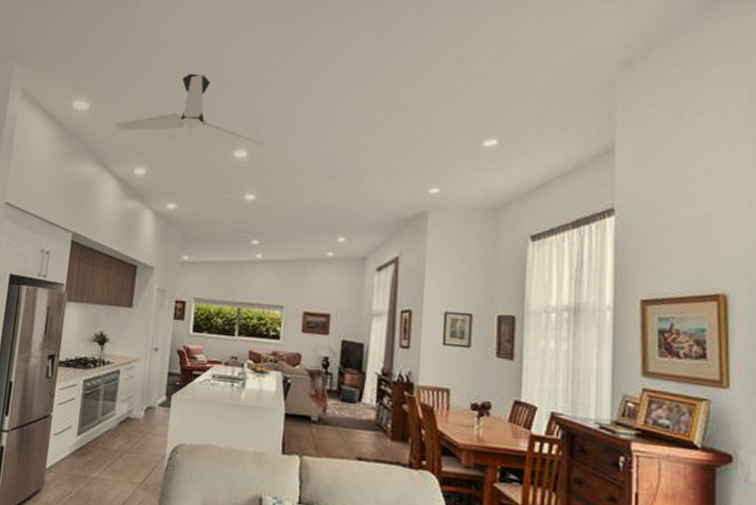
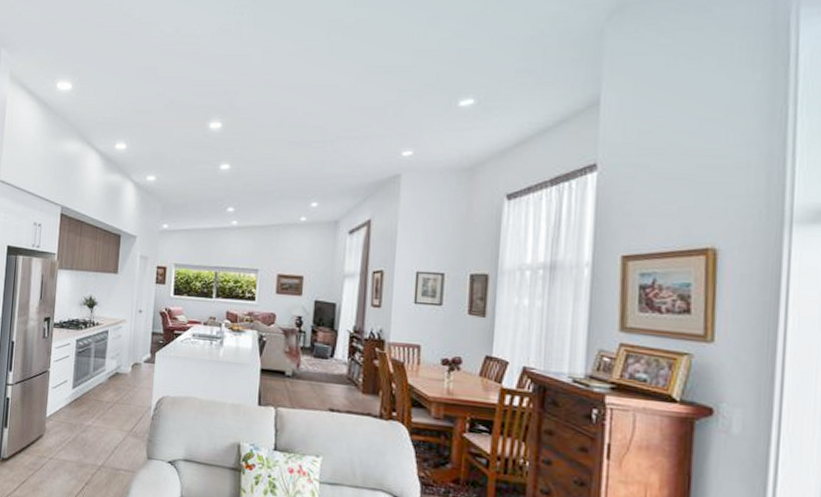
ceiling fan: present [115,73,265,145] -> none [96,49,239,116]

